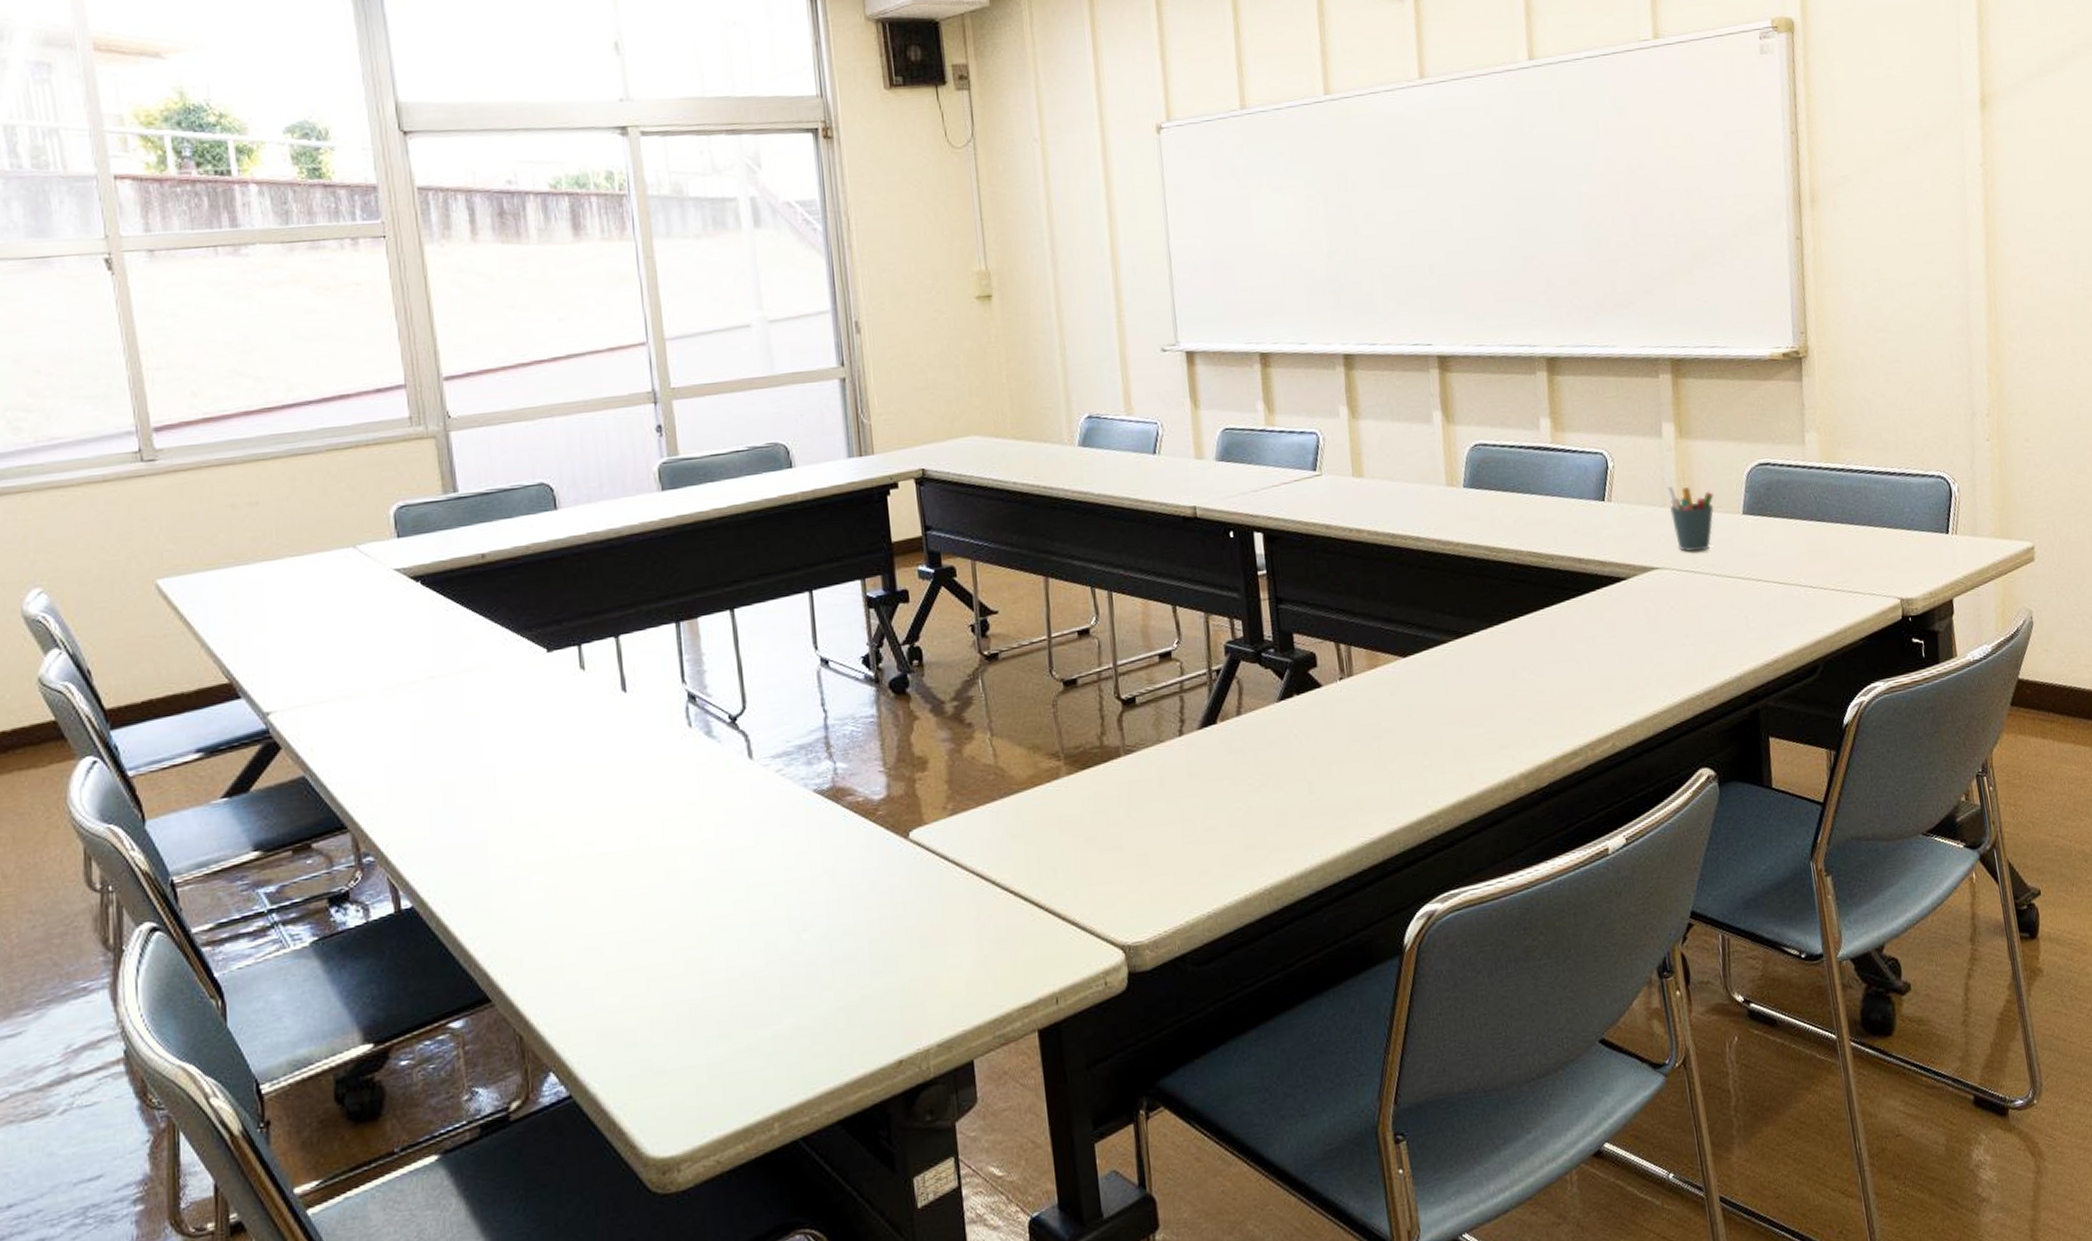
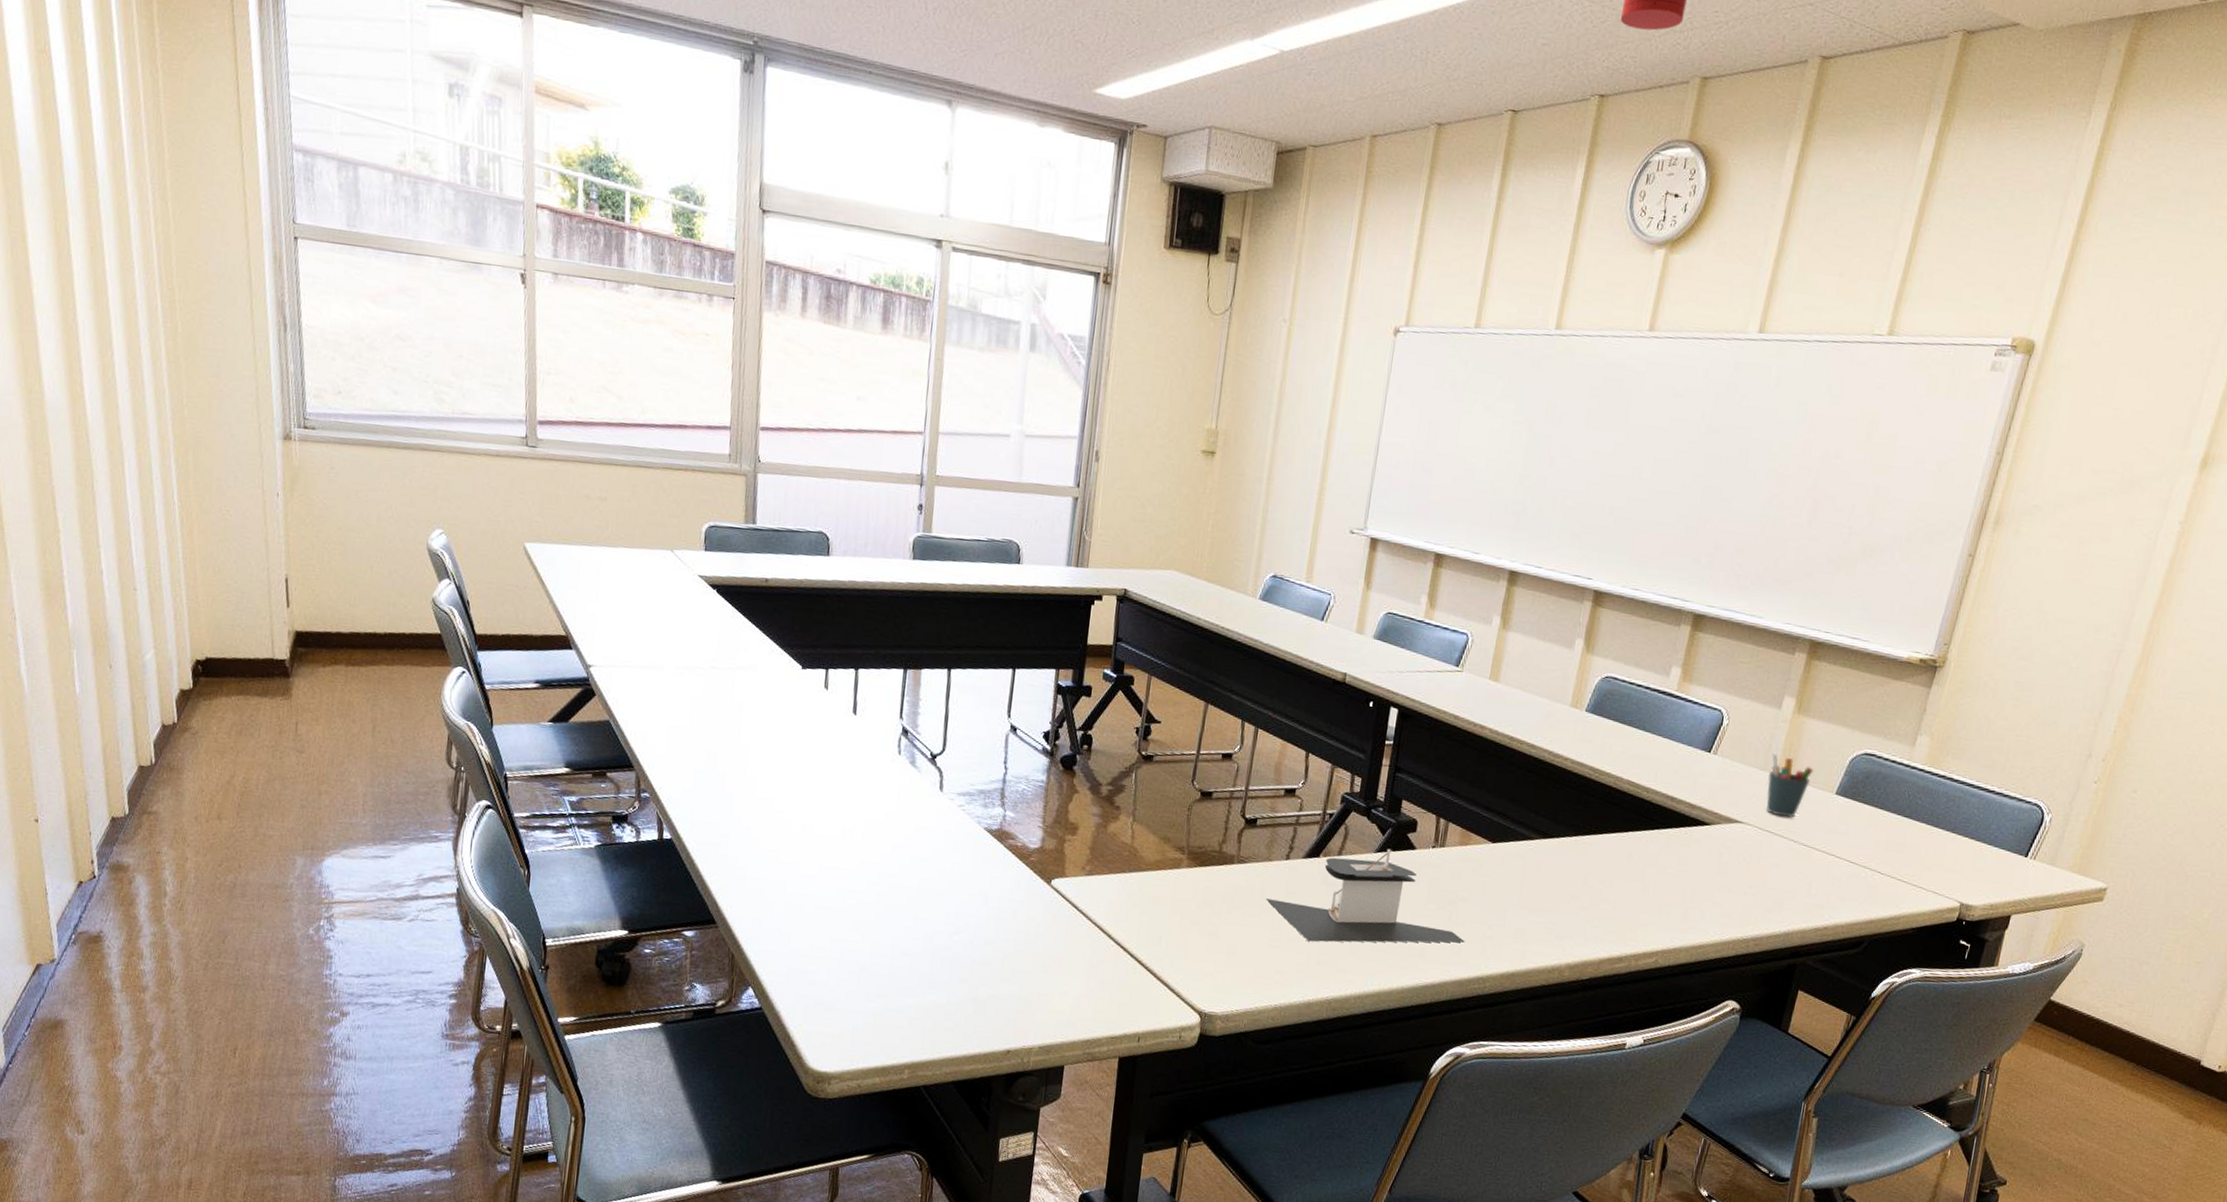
architectural model: none [1168,693,1403,826] -> present [1266,848,1465,943]

